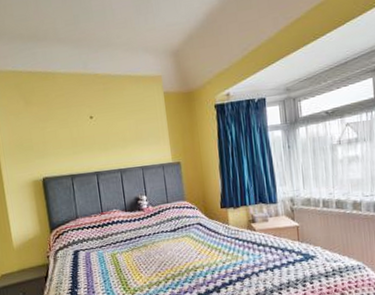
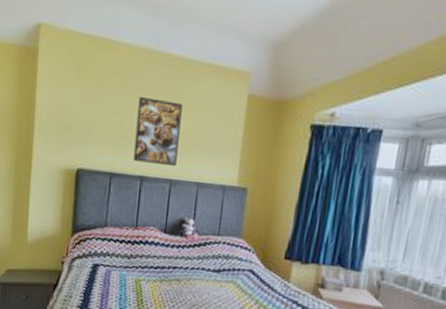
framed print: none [80,109,122,162] -> present [133,96,183,167]

